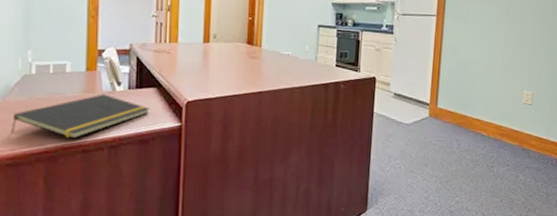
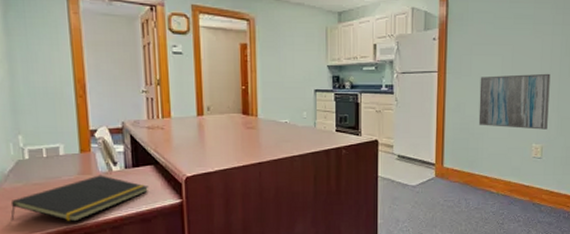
wall art: none [473,23,543,78] -> present [478,73,551,130]

